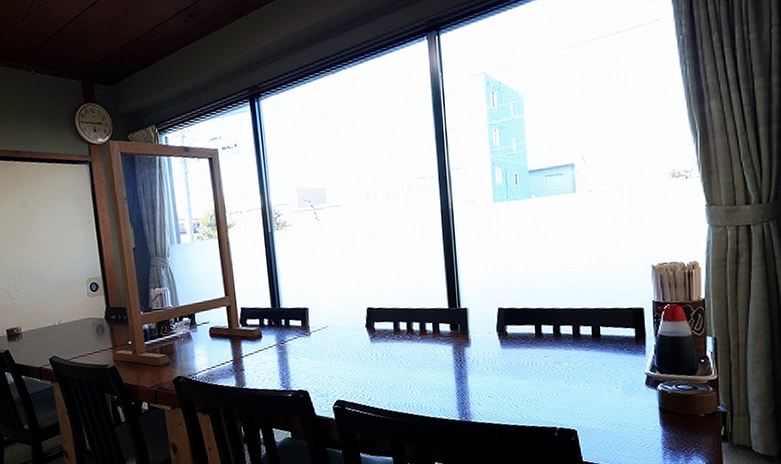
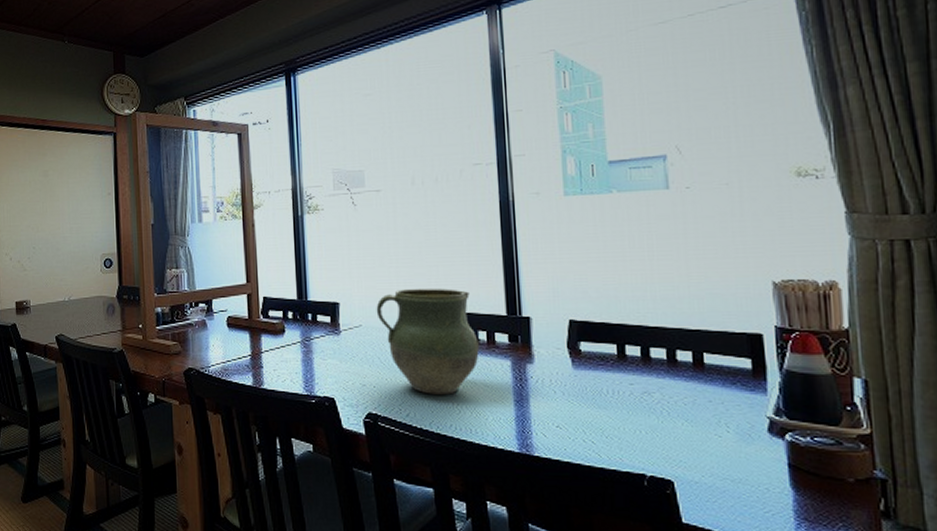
ceramic jug: none [340,289,427,380] -> present [376,289,479,395]

